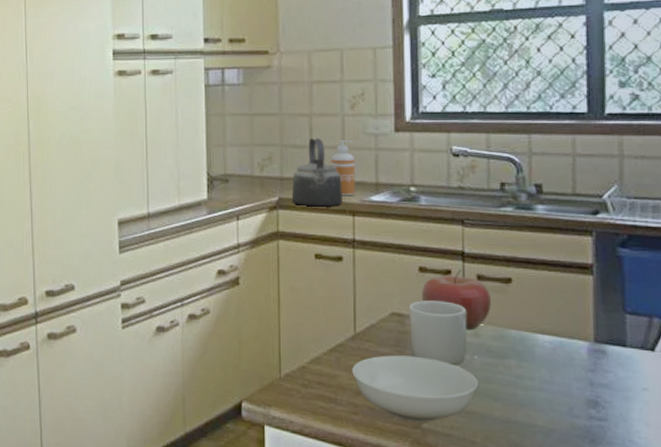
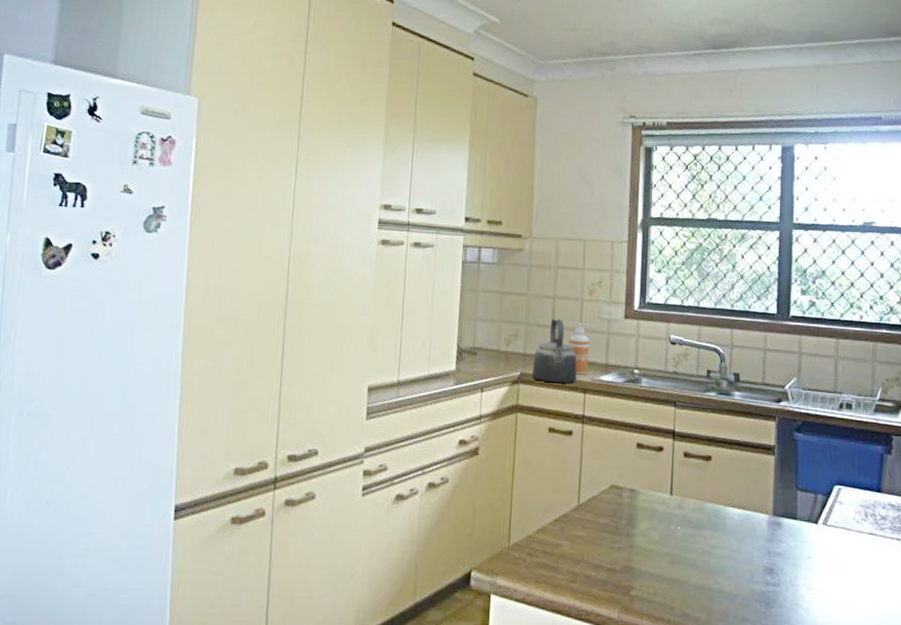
bowl: present [352,355,478,422] -> none [573,525,679,589]
mug: present [408,300,467,366] -> none [625,474,674,536]
fruit: present [421,270,491,331] -> none [637,447,694,503]

